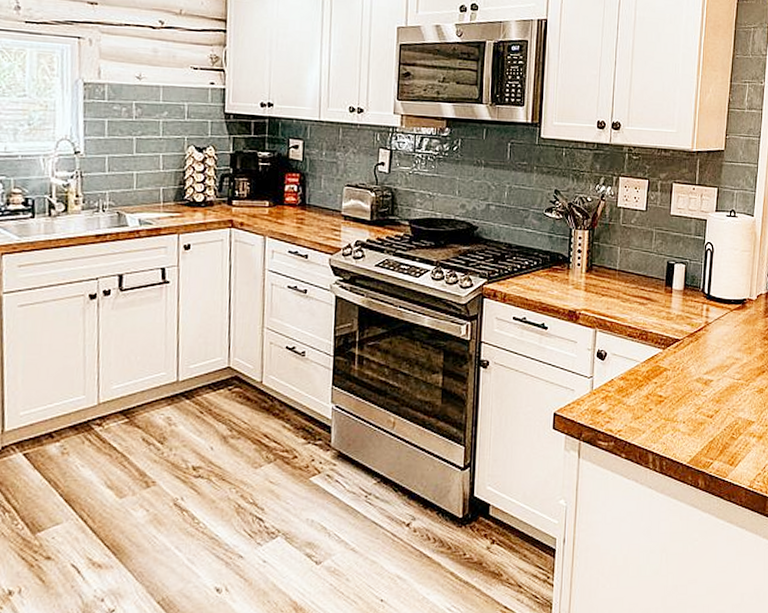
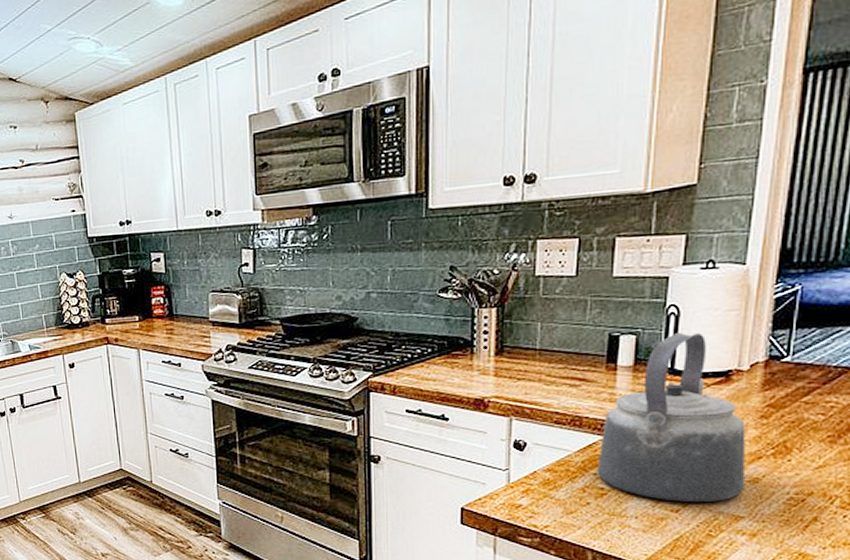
kettle: none [657,265,755,408] -> present [596,332,746,502]

